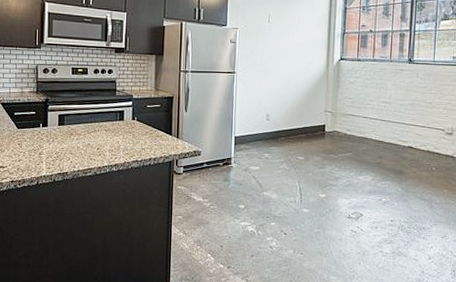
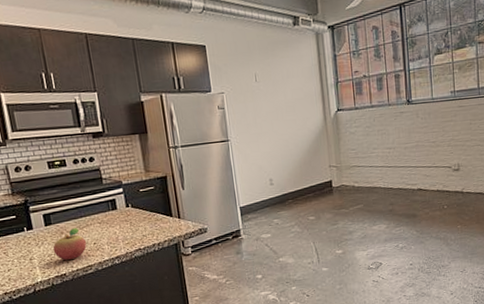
fruit: none [61,131,91,161] -> present [52,228,87,261]

